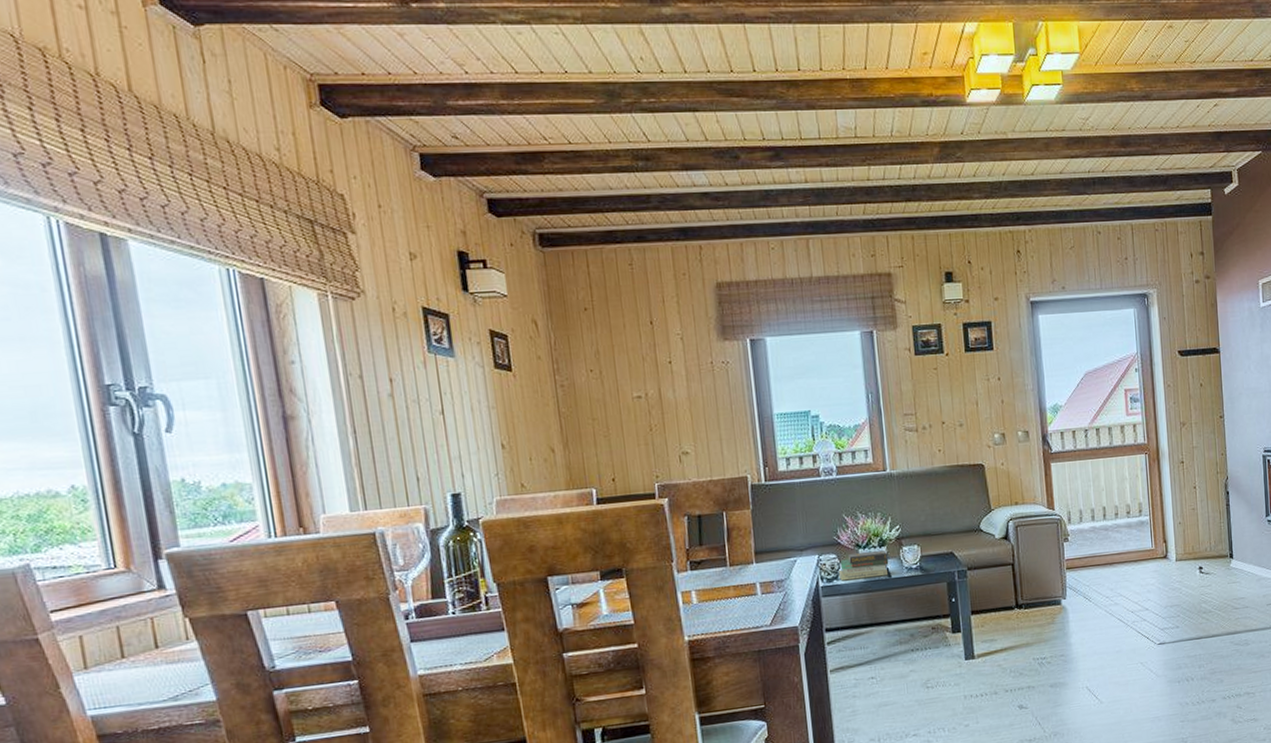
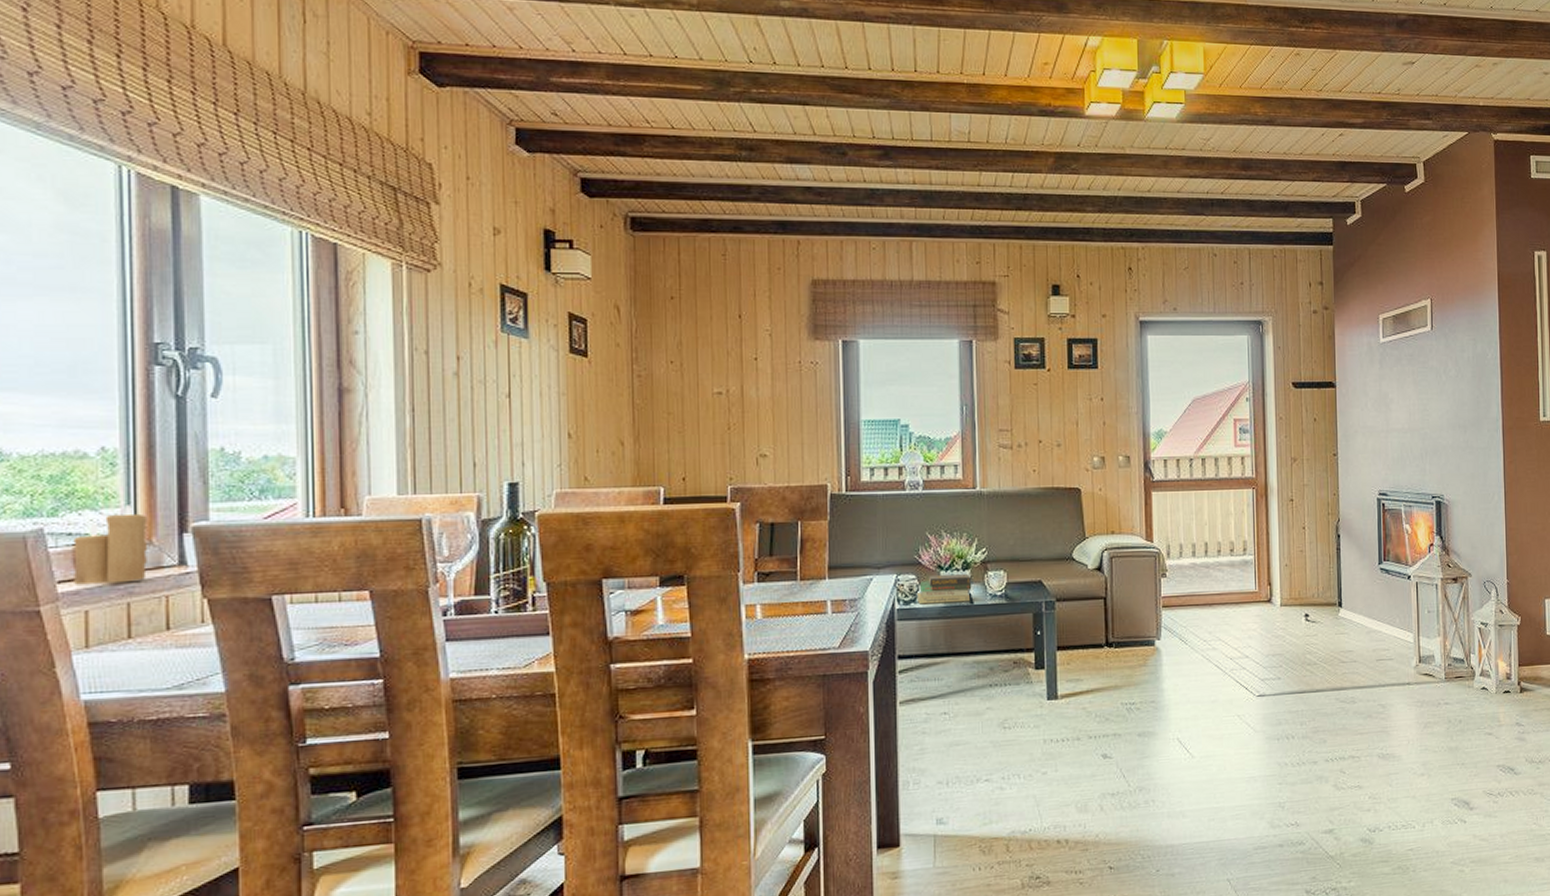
candle: none [58,537,129,613] -> present [73,505,149,585]

